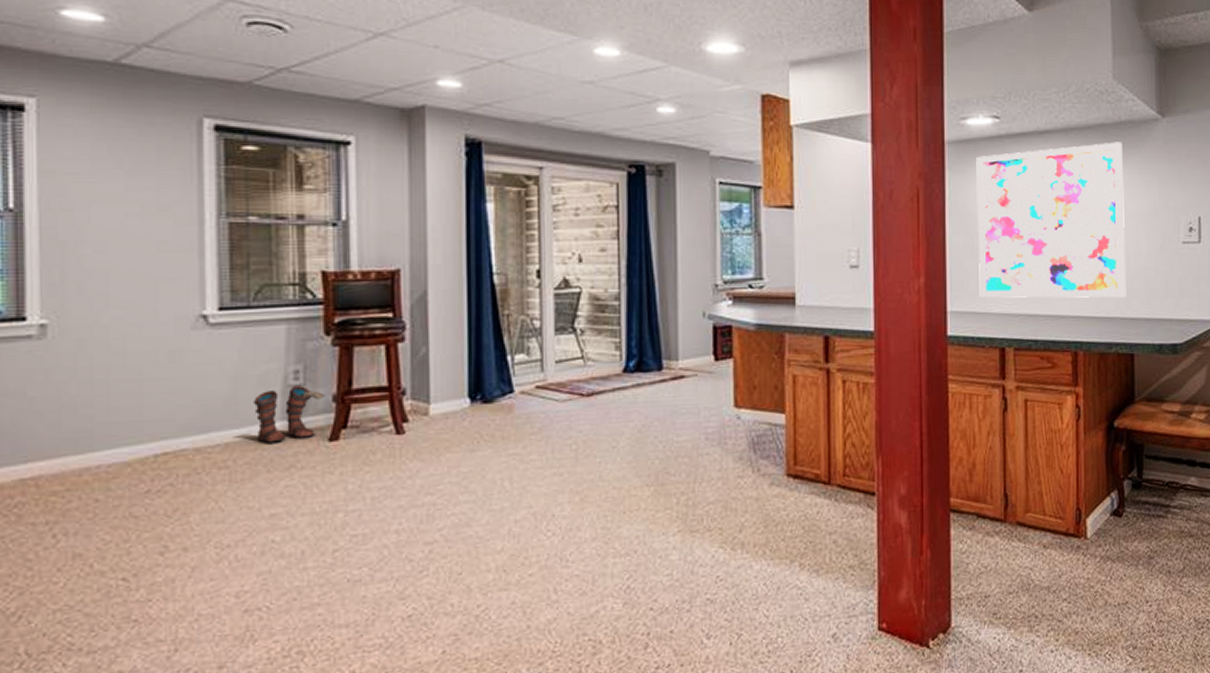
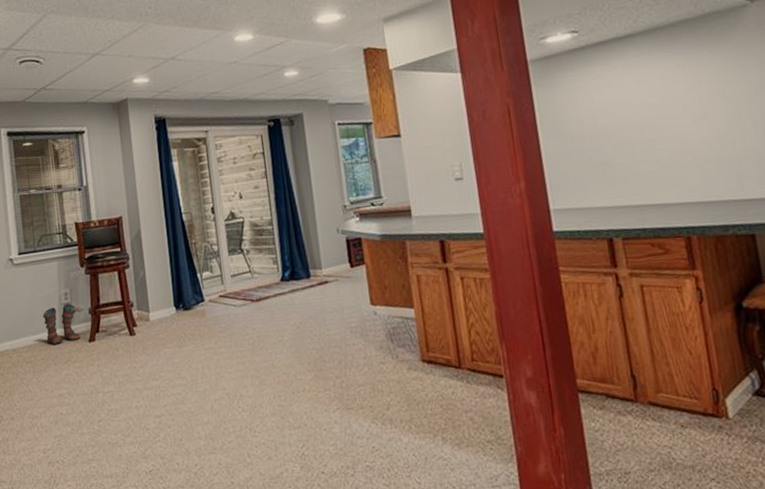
wall art: present [976,142,1127,298] -> none [559,33,738,194]

